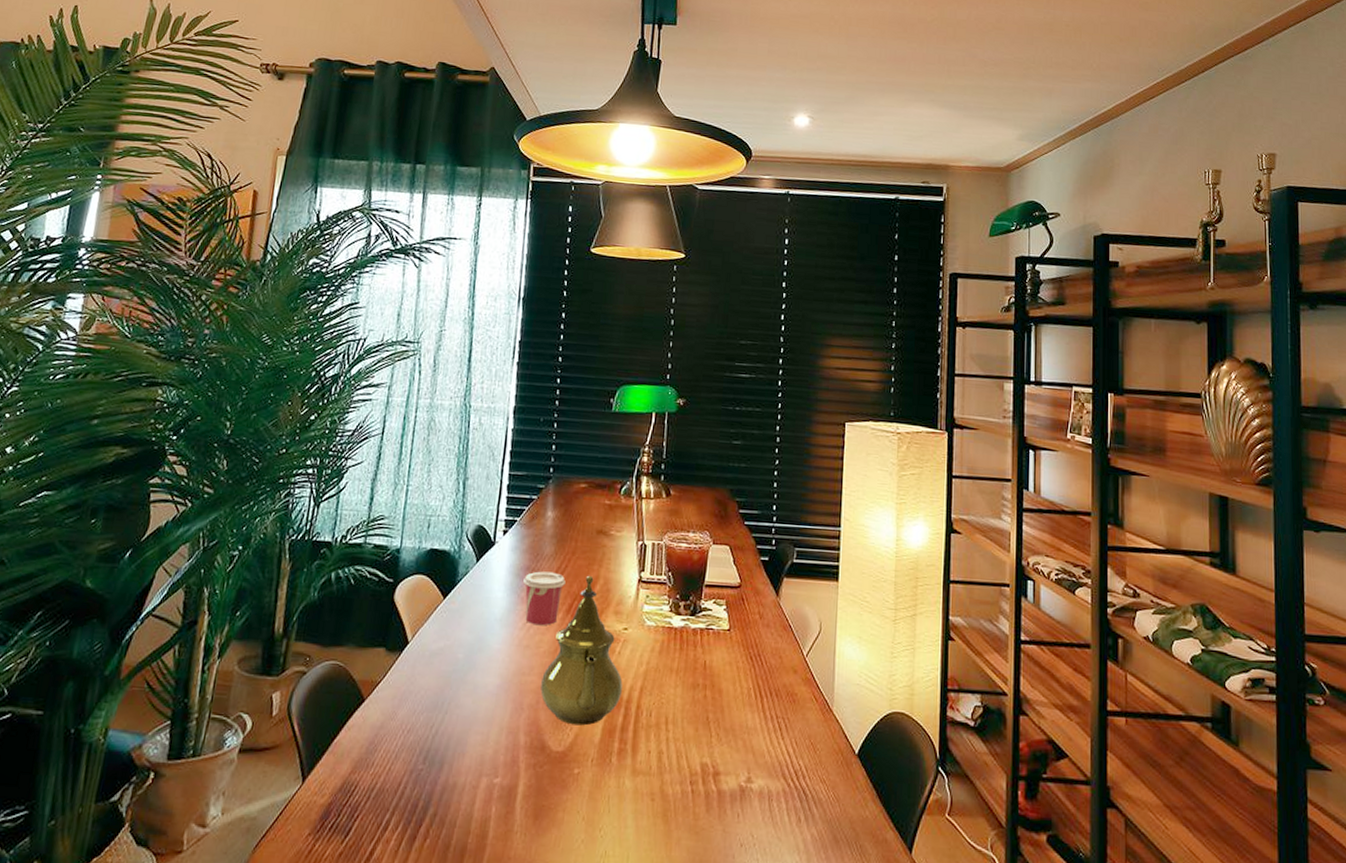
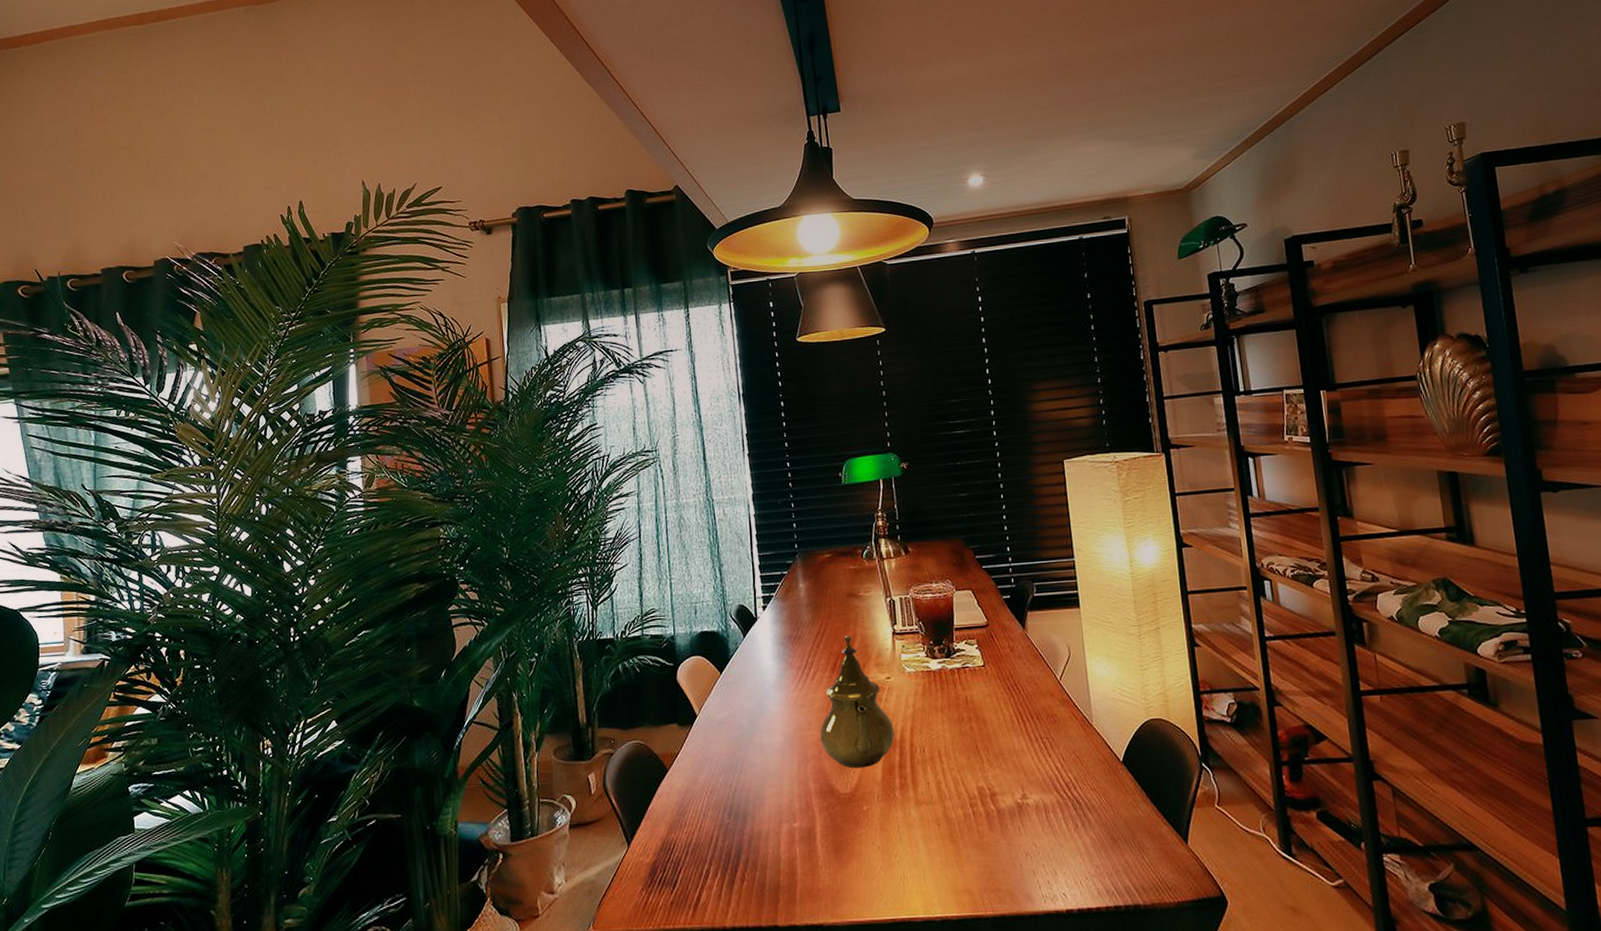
cup: present [523,571,566,625] -> none [788,637,827,685]

